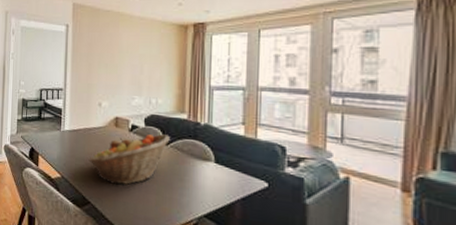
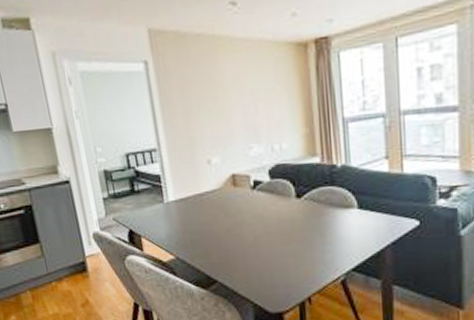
fruit basket: present [88,134,170,185] -> none [206,186,303,255]

